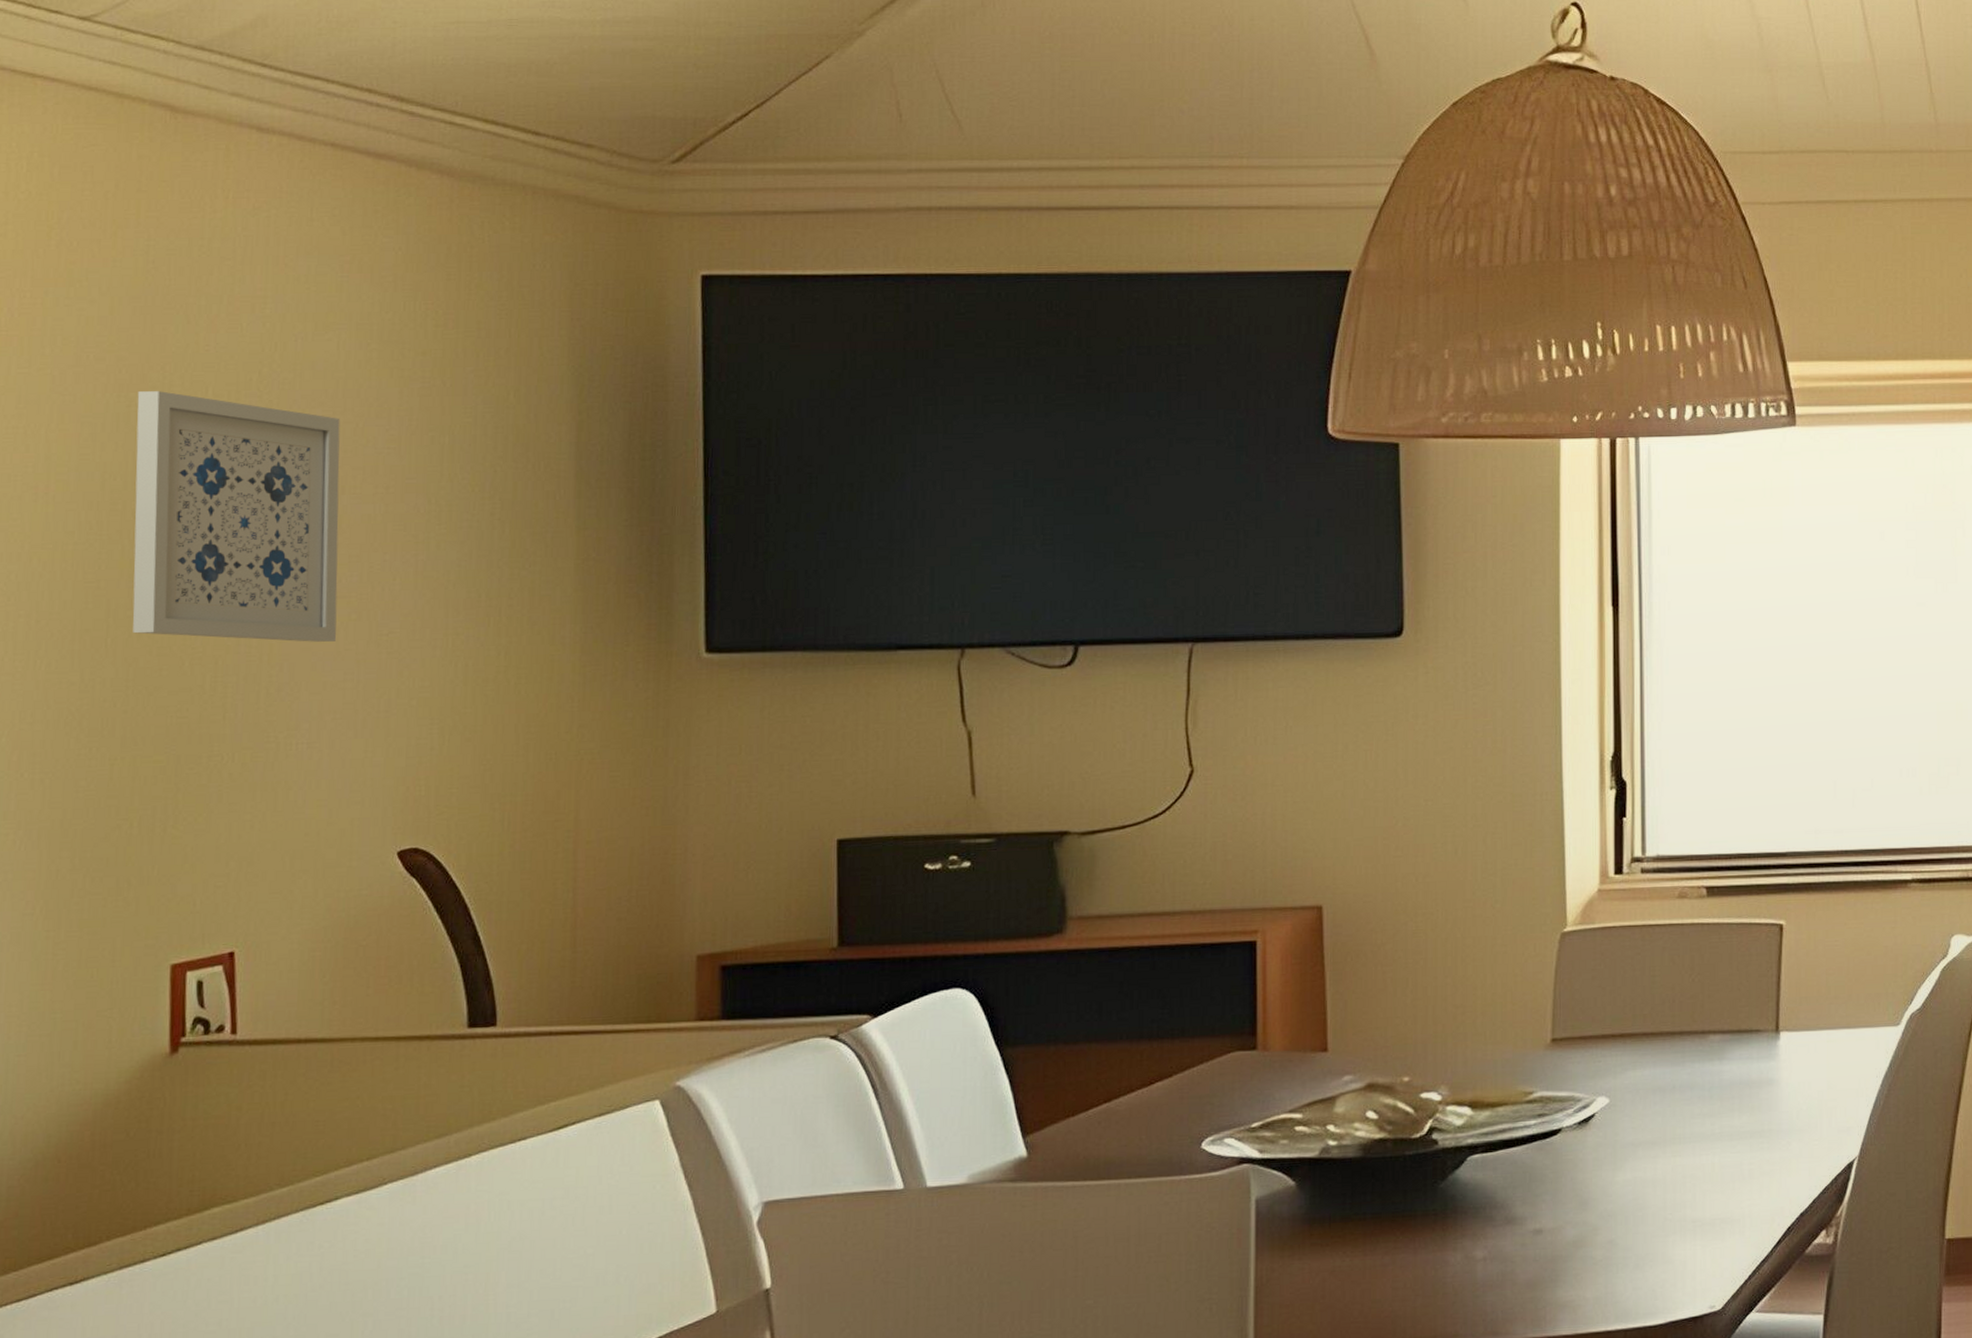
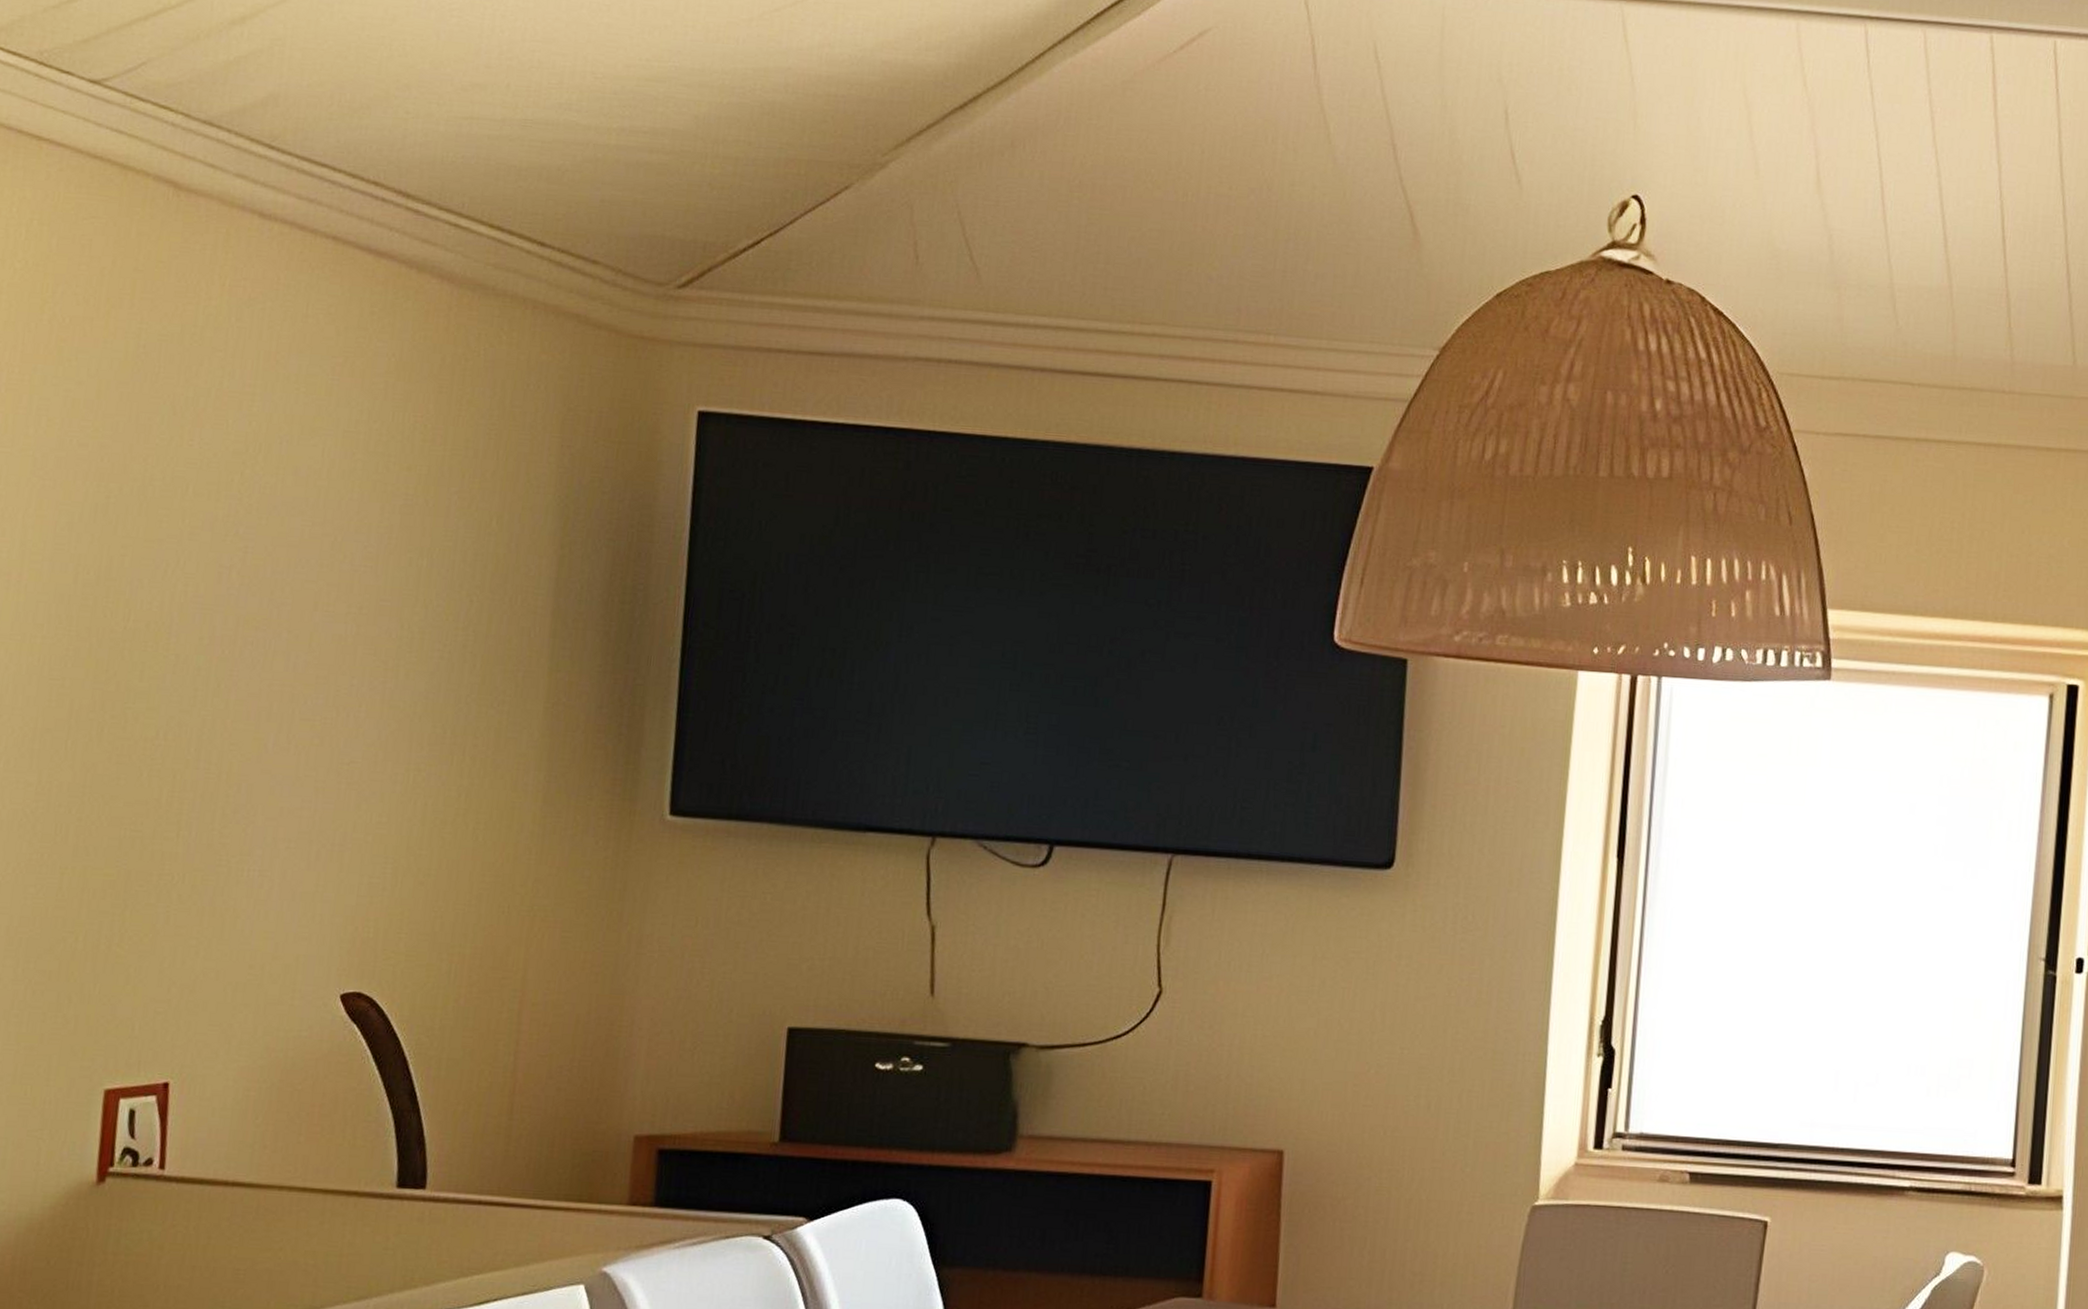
wall art: present [132,391,340,642] -> none [94,482,319,766]

